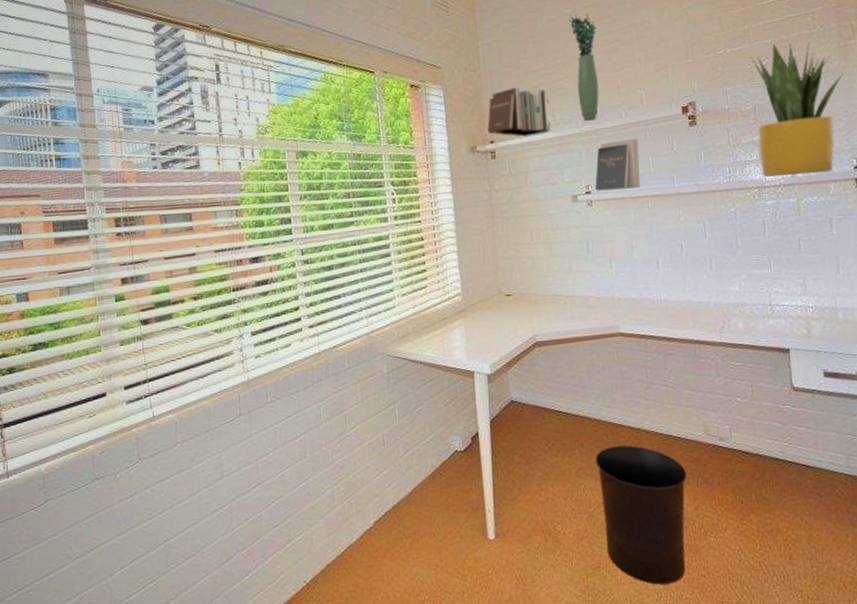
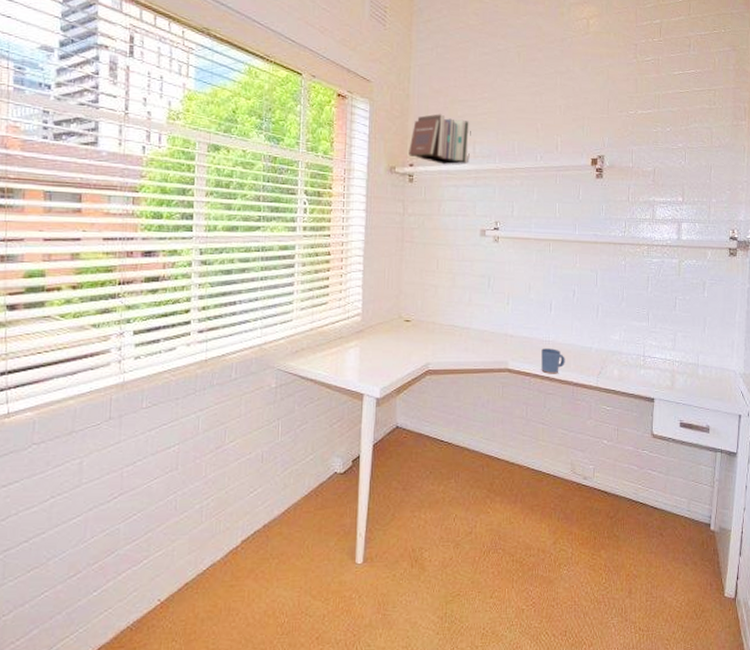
vase: present [569,14,600,122] -> none [499,52,525,160]
books: present [594,138,641,191] -> none [503,181,549,230]
waste bin: present [595,445,687,585] -> none [468,478,550,613]
mug: none [654,307,682,334] -> present [541,348,565,374]
planter: present [750,43,845,177] -> none [653,113,733,240]

